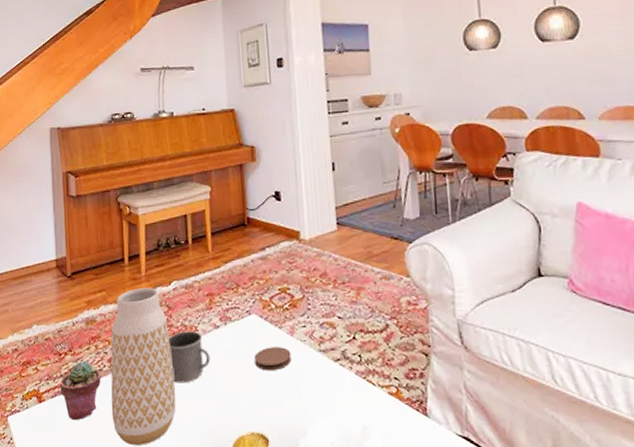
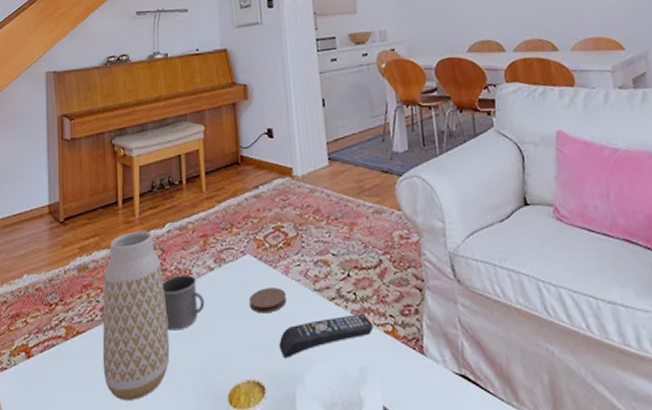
potted succulent: present [59,360,101,421] -> none [49,310,93,376]
remote control: none [283,375,378,414] -> present [279,314,374,359]

